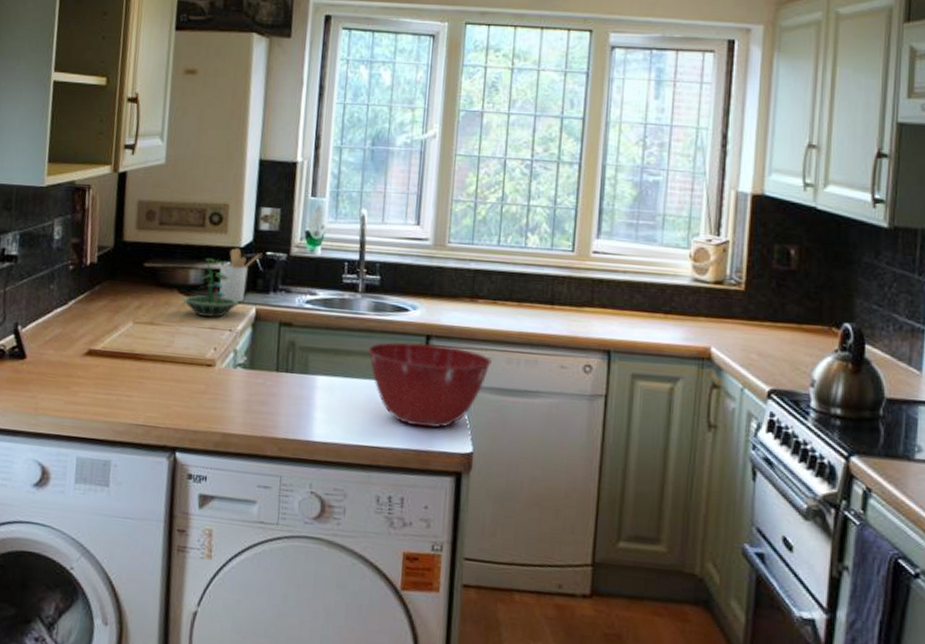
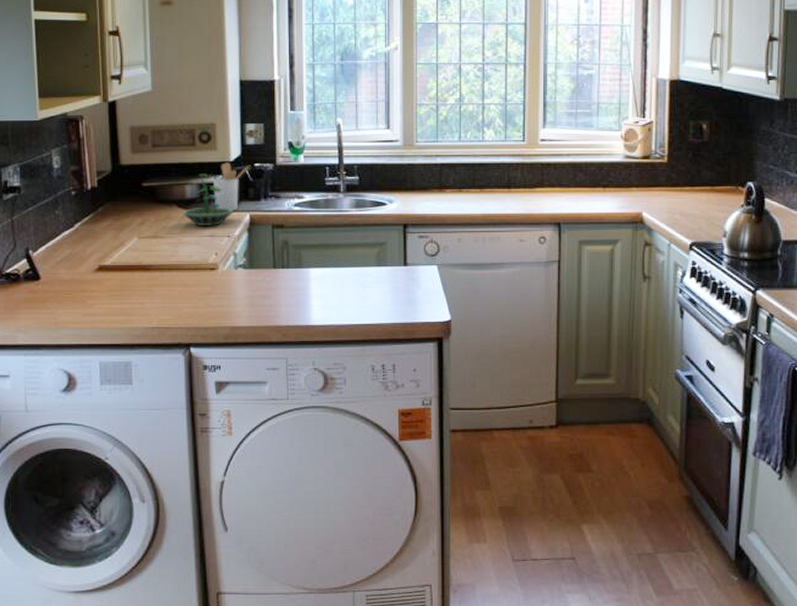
mixing bowl: present [368,342,492,428] -> none [353,232,461,303]

